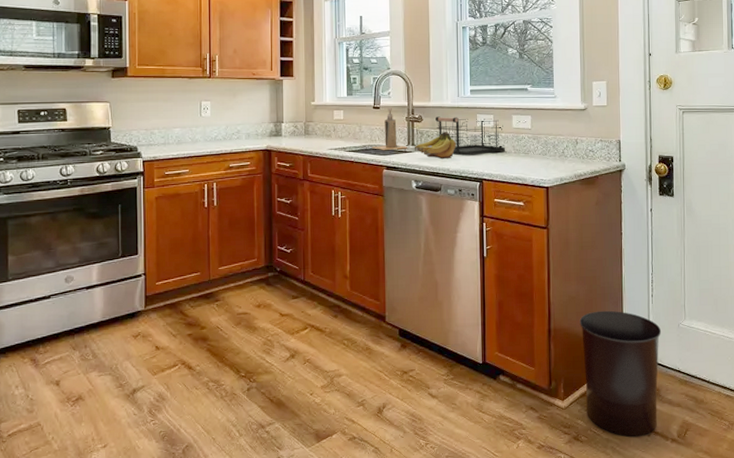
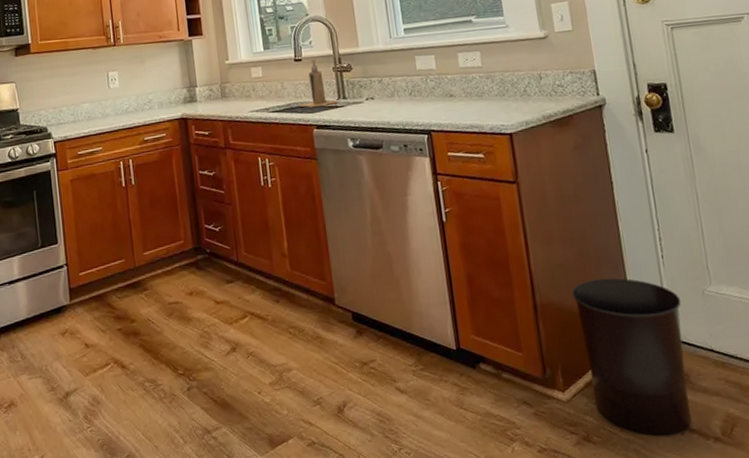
fruit: present [414,132,457,160] -> none [345,79,395,112]
dish rack: present [435,116,506,156] -> none [366,59,455,106]

